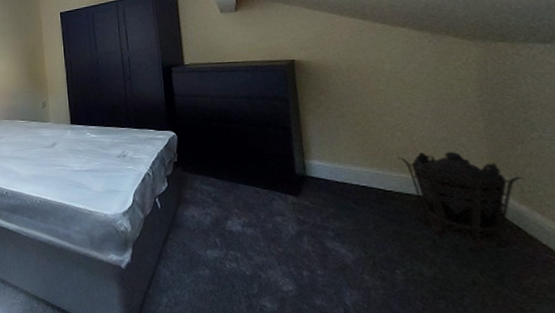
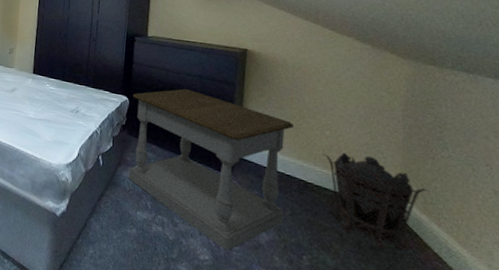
side table: none [179,113,369,277] -> present [128,88,294,251]

